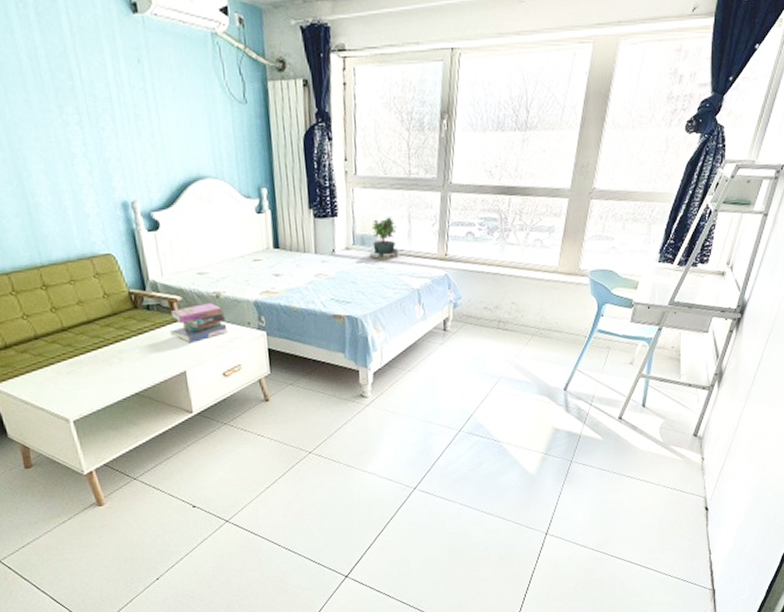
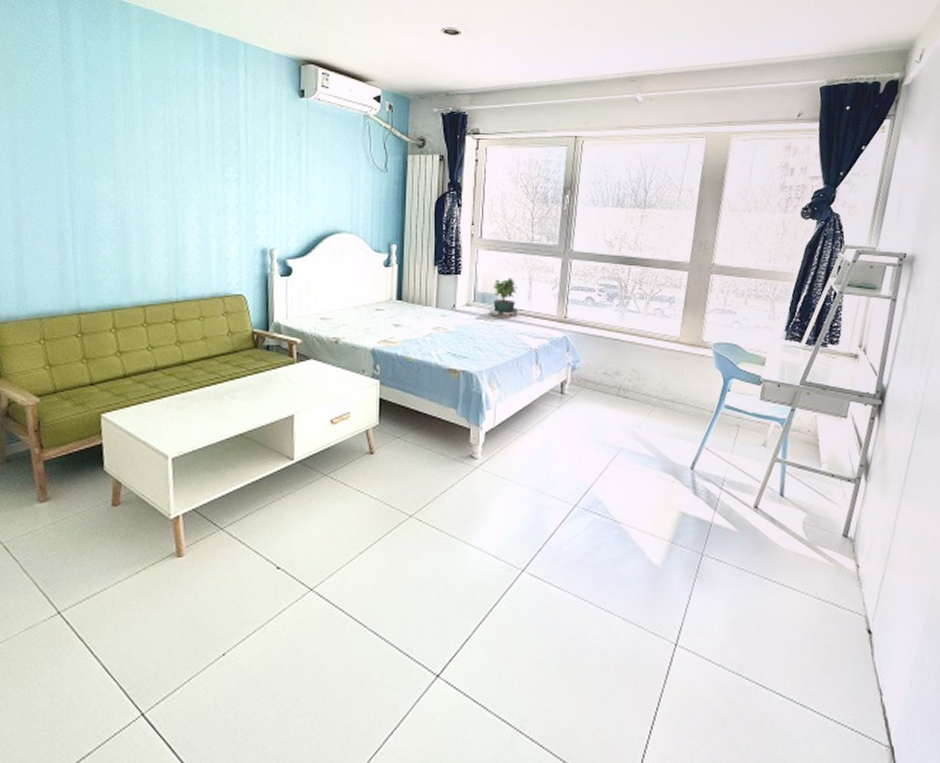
books: present [170,303,228,343] -> none [285,348,342,386]

